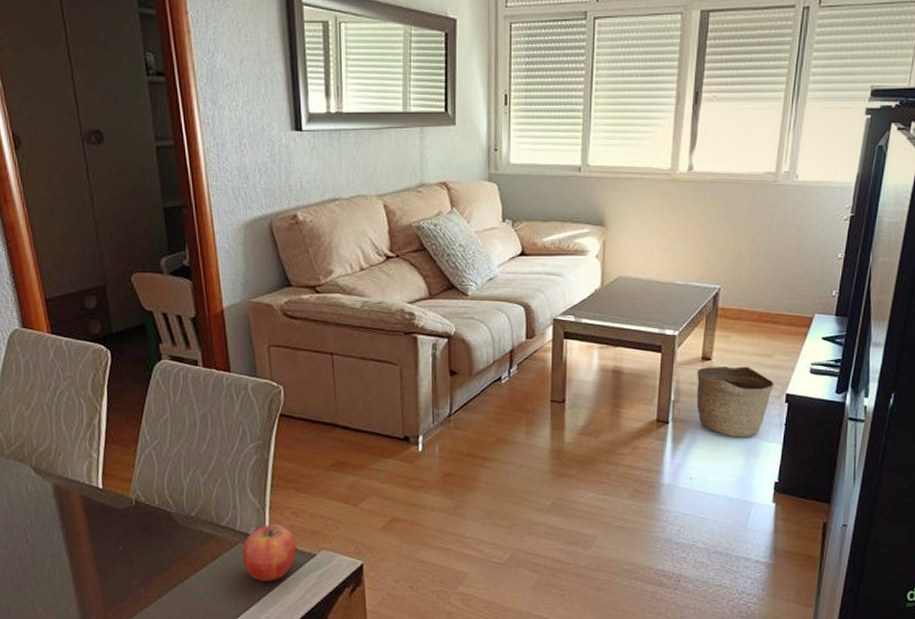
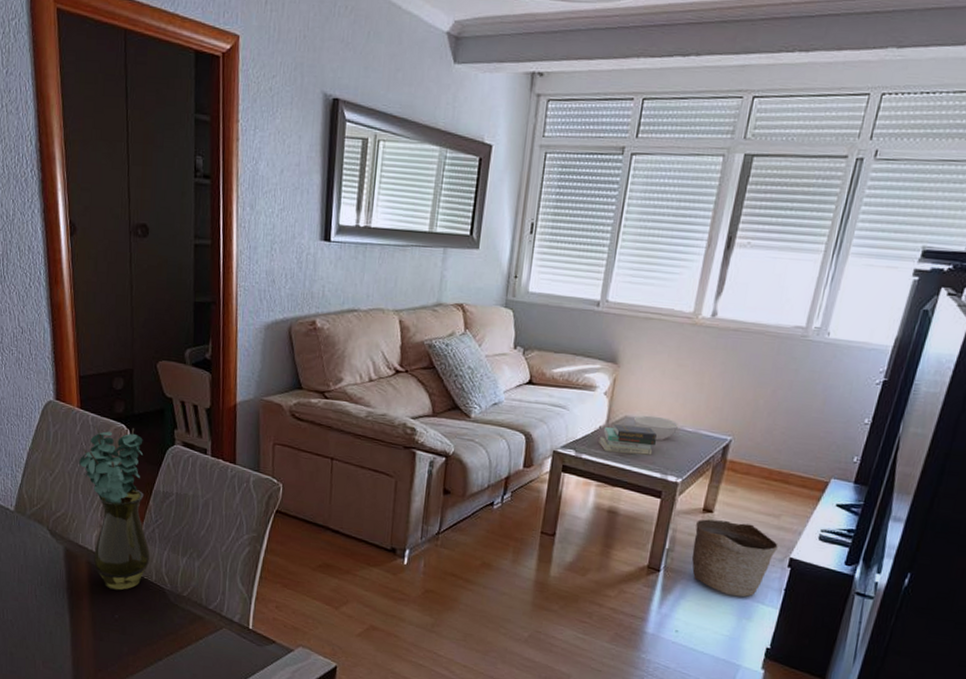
vase: none [56,348,149,521] -> present [78,425,150,590]
fruit: present [242,524,297,582] -> none [225,614,277,670]
books: none [596,285,650,313] -> present [599,424,657,455]
bowl: none [627,273,669,296] -> present [634,415,678,440]

